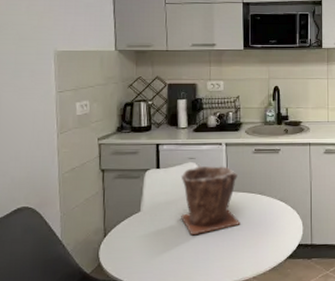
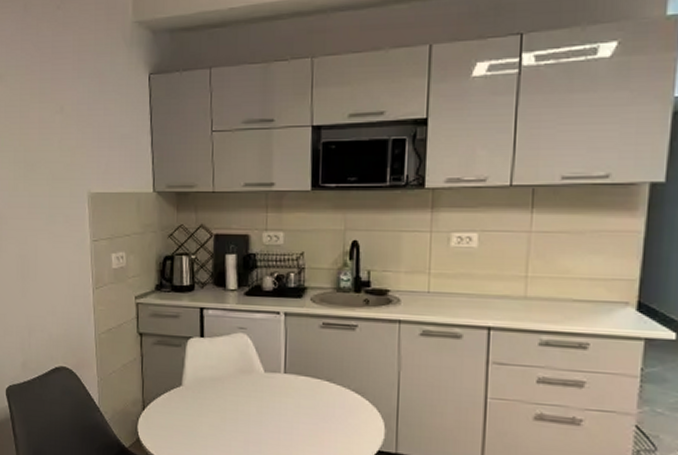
plant pot: present [181,165,241,236] -> none [228,337,302,422]

